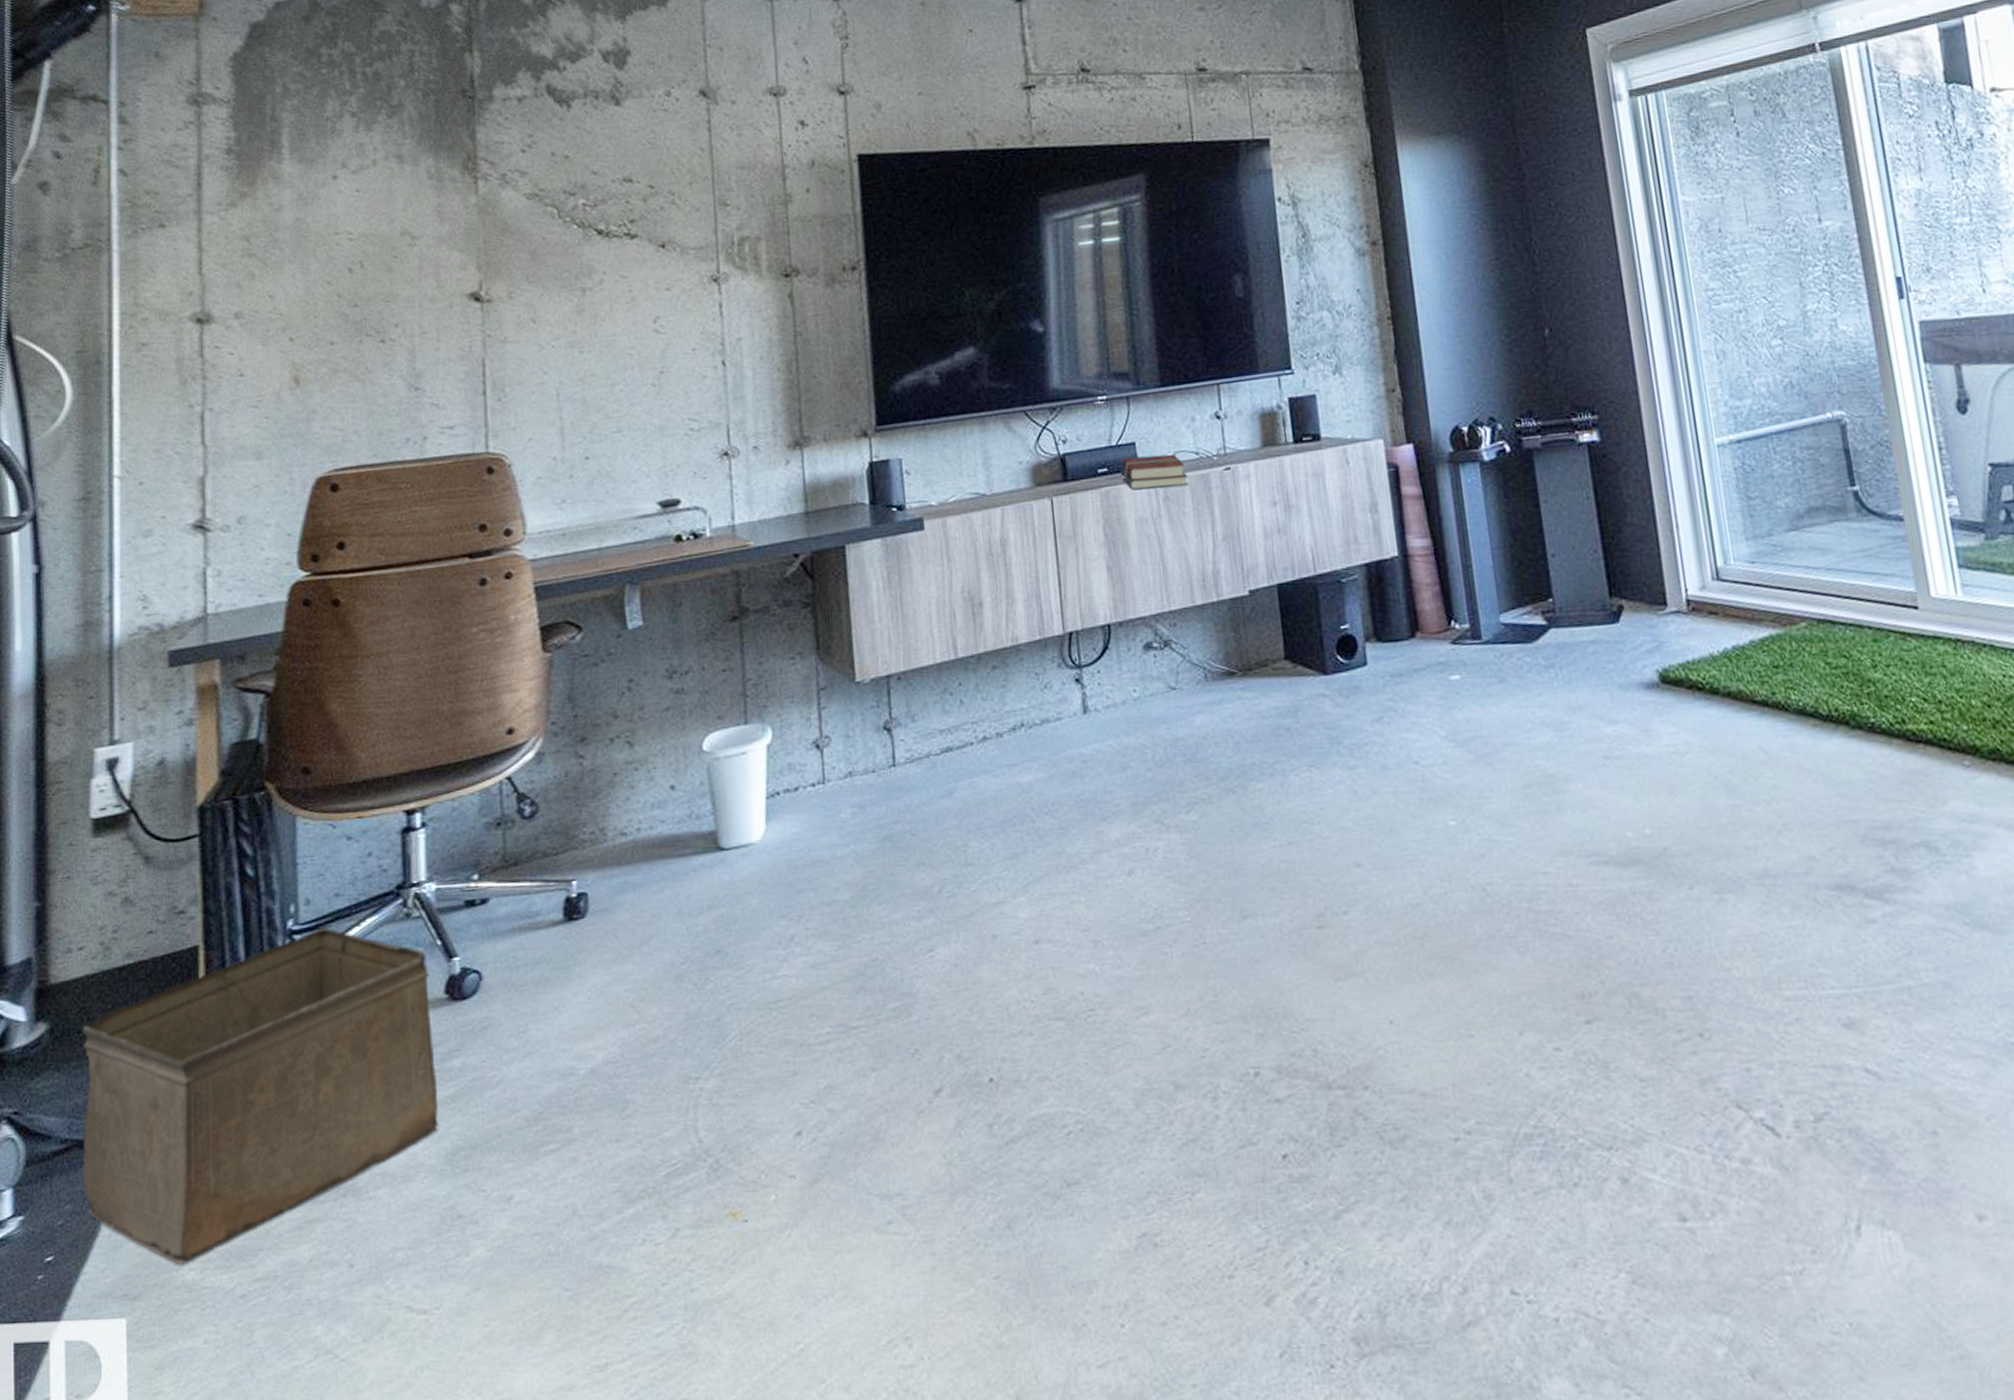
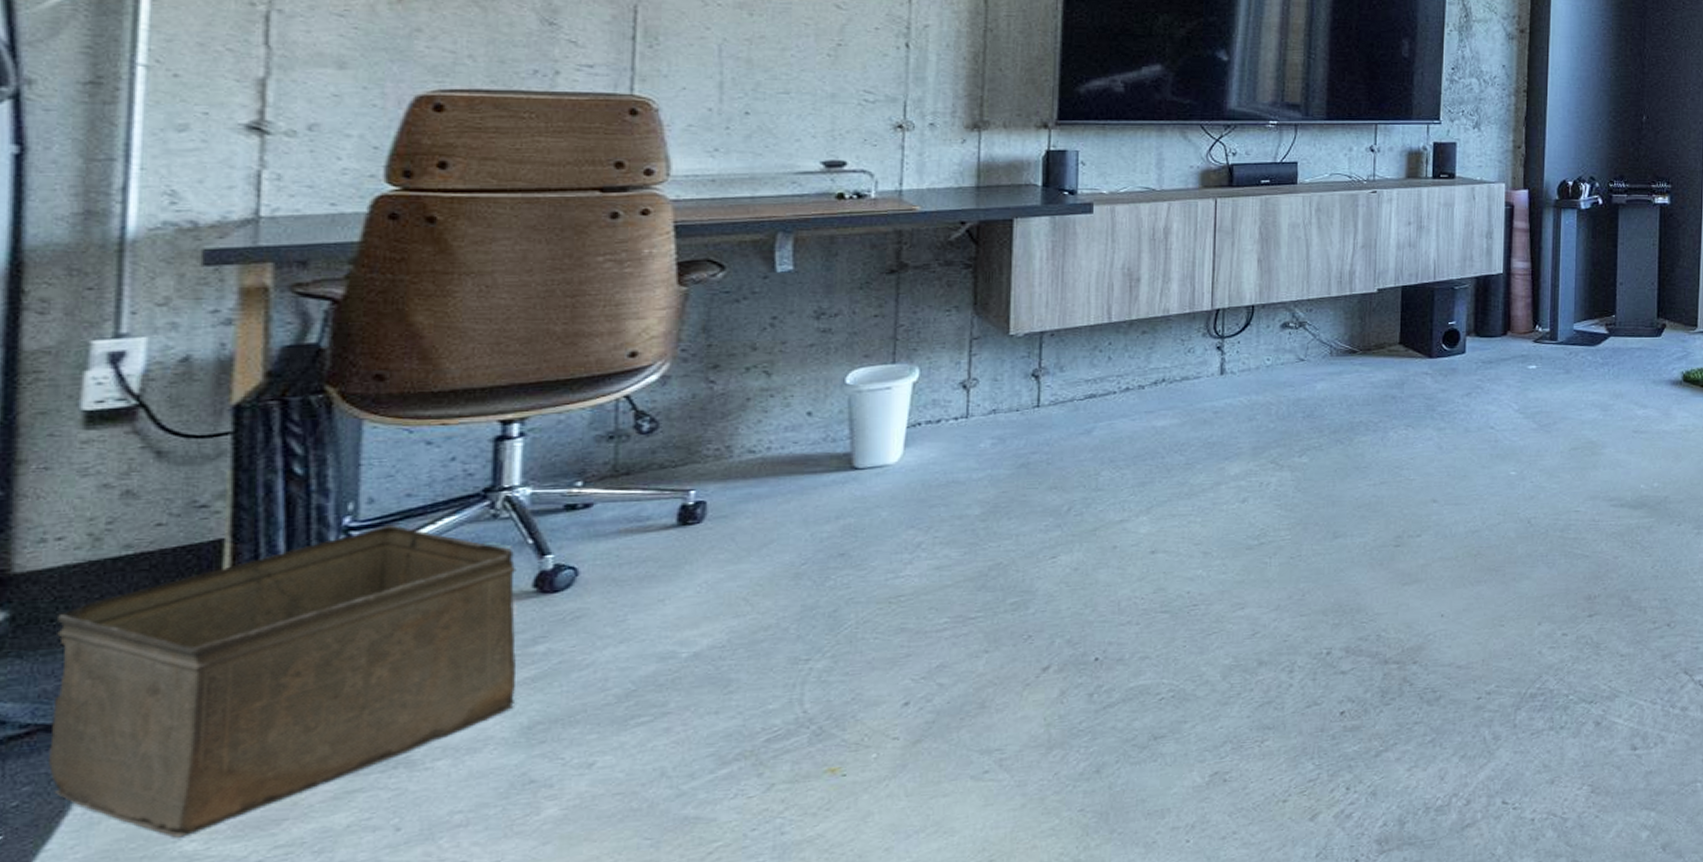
books: present [1120,453,1189,491] -> none [1280,173,1340,202]

